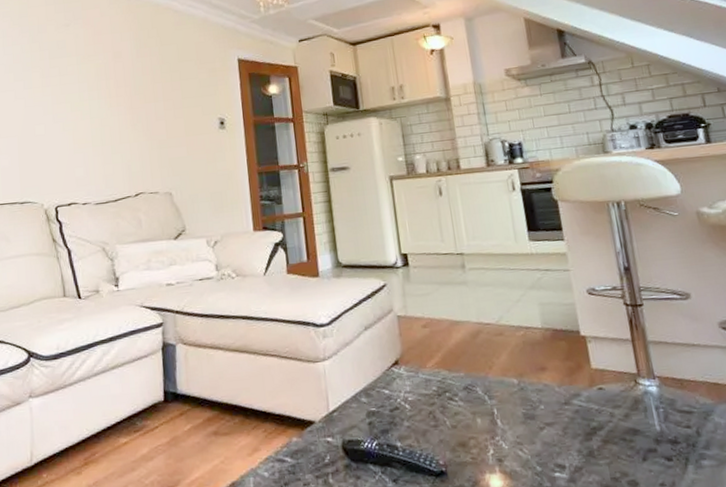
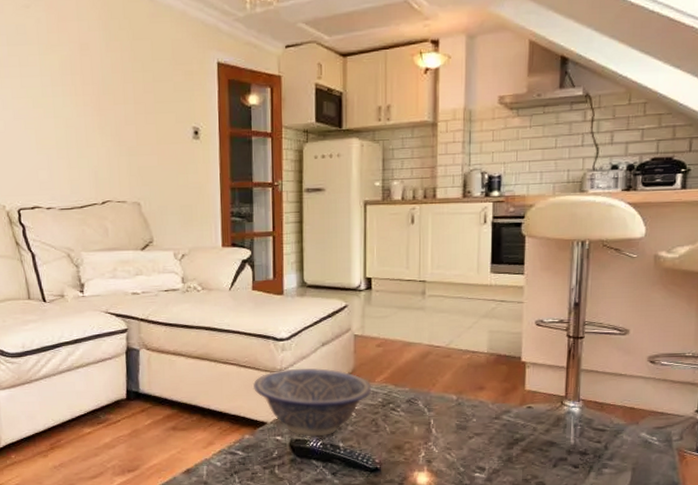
decorative bowl: none [295,355,425,436] -> present [252,368,372,437]

